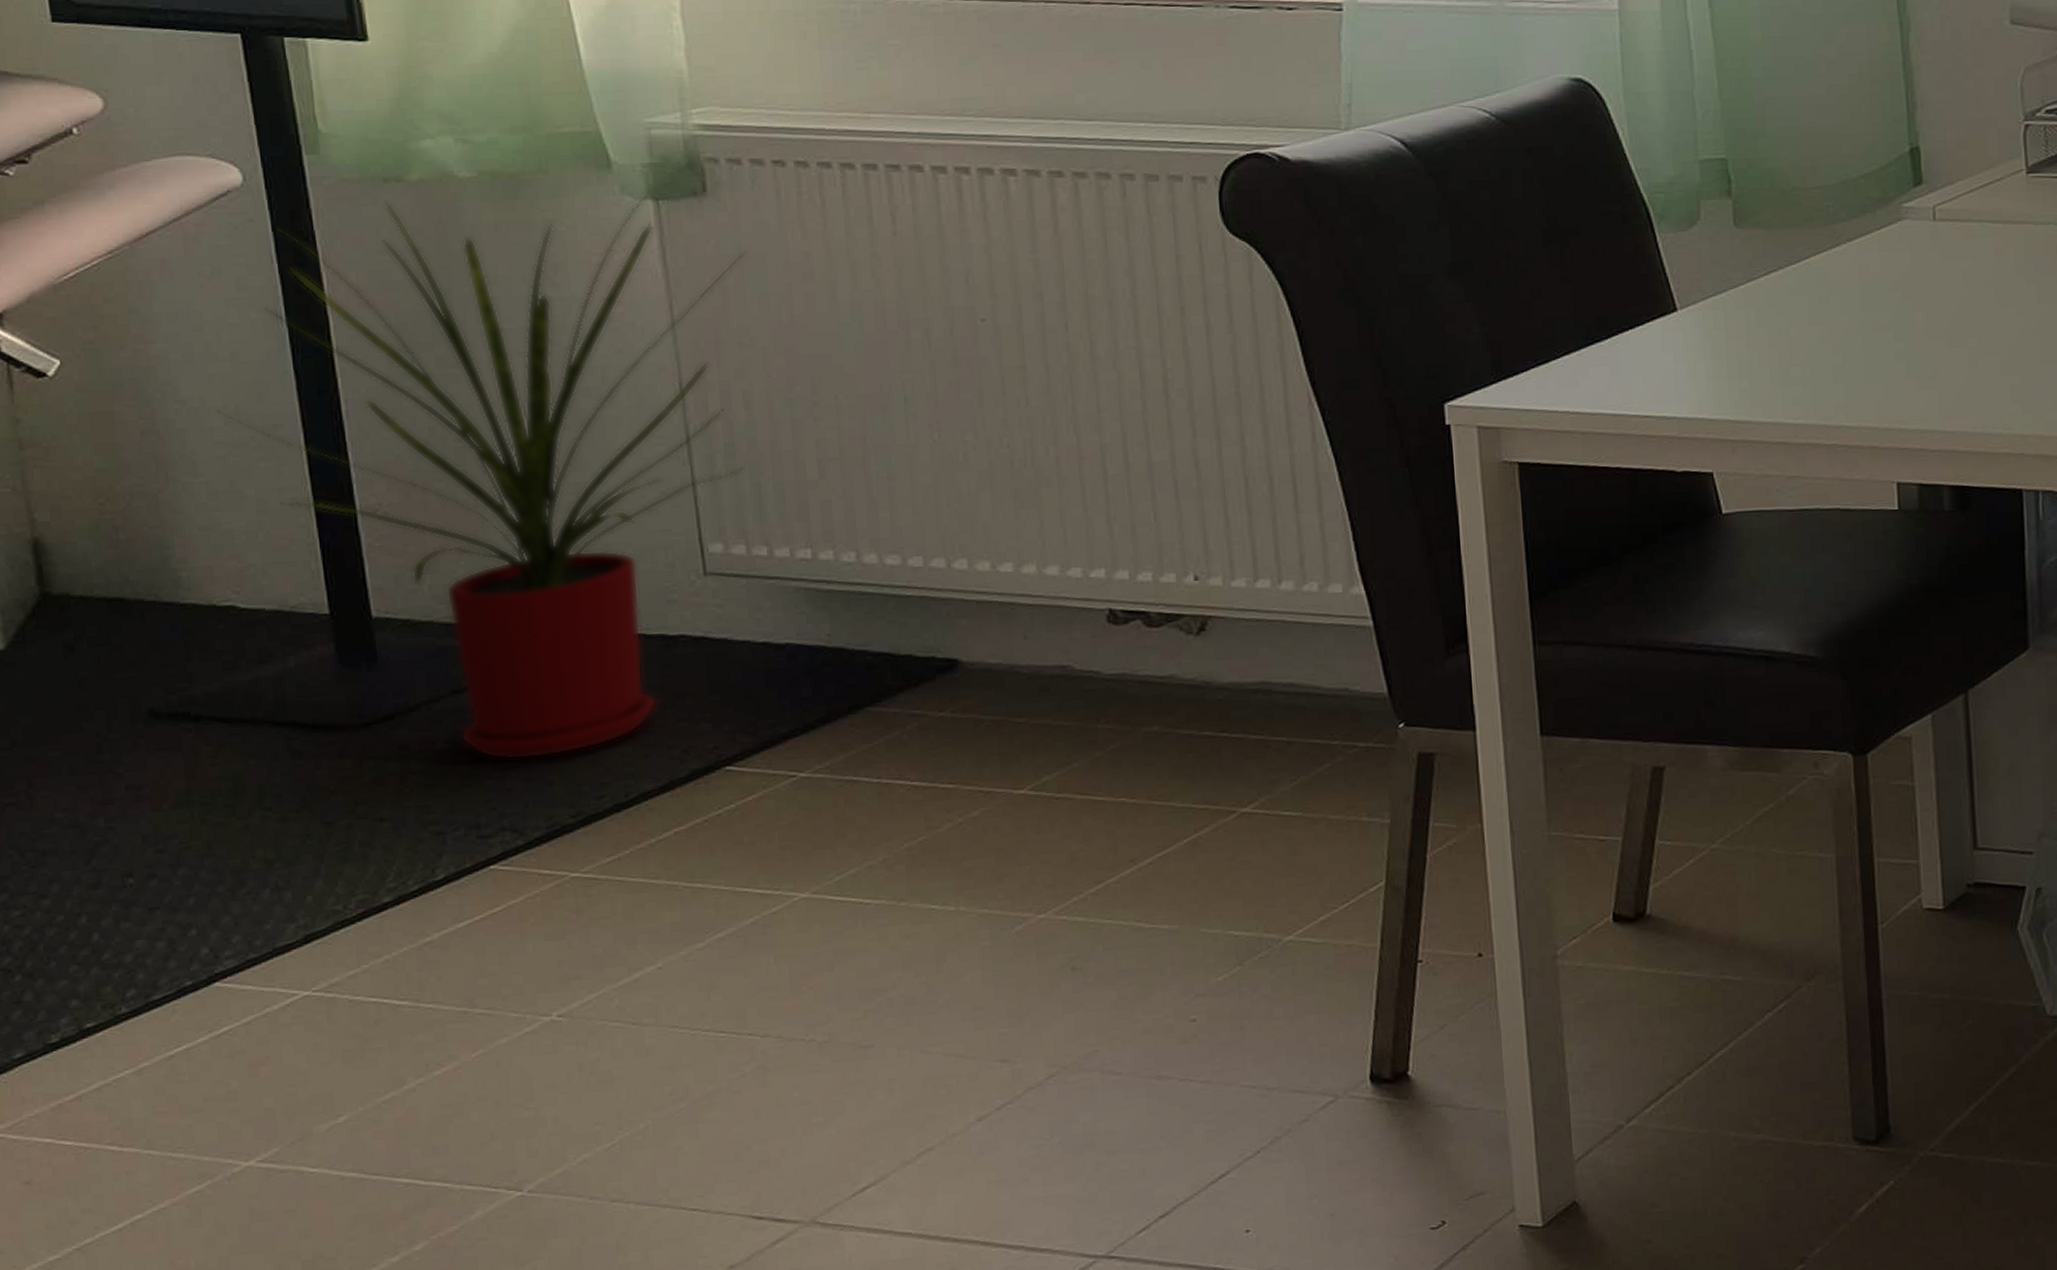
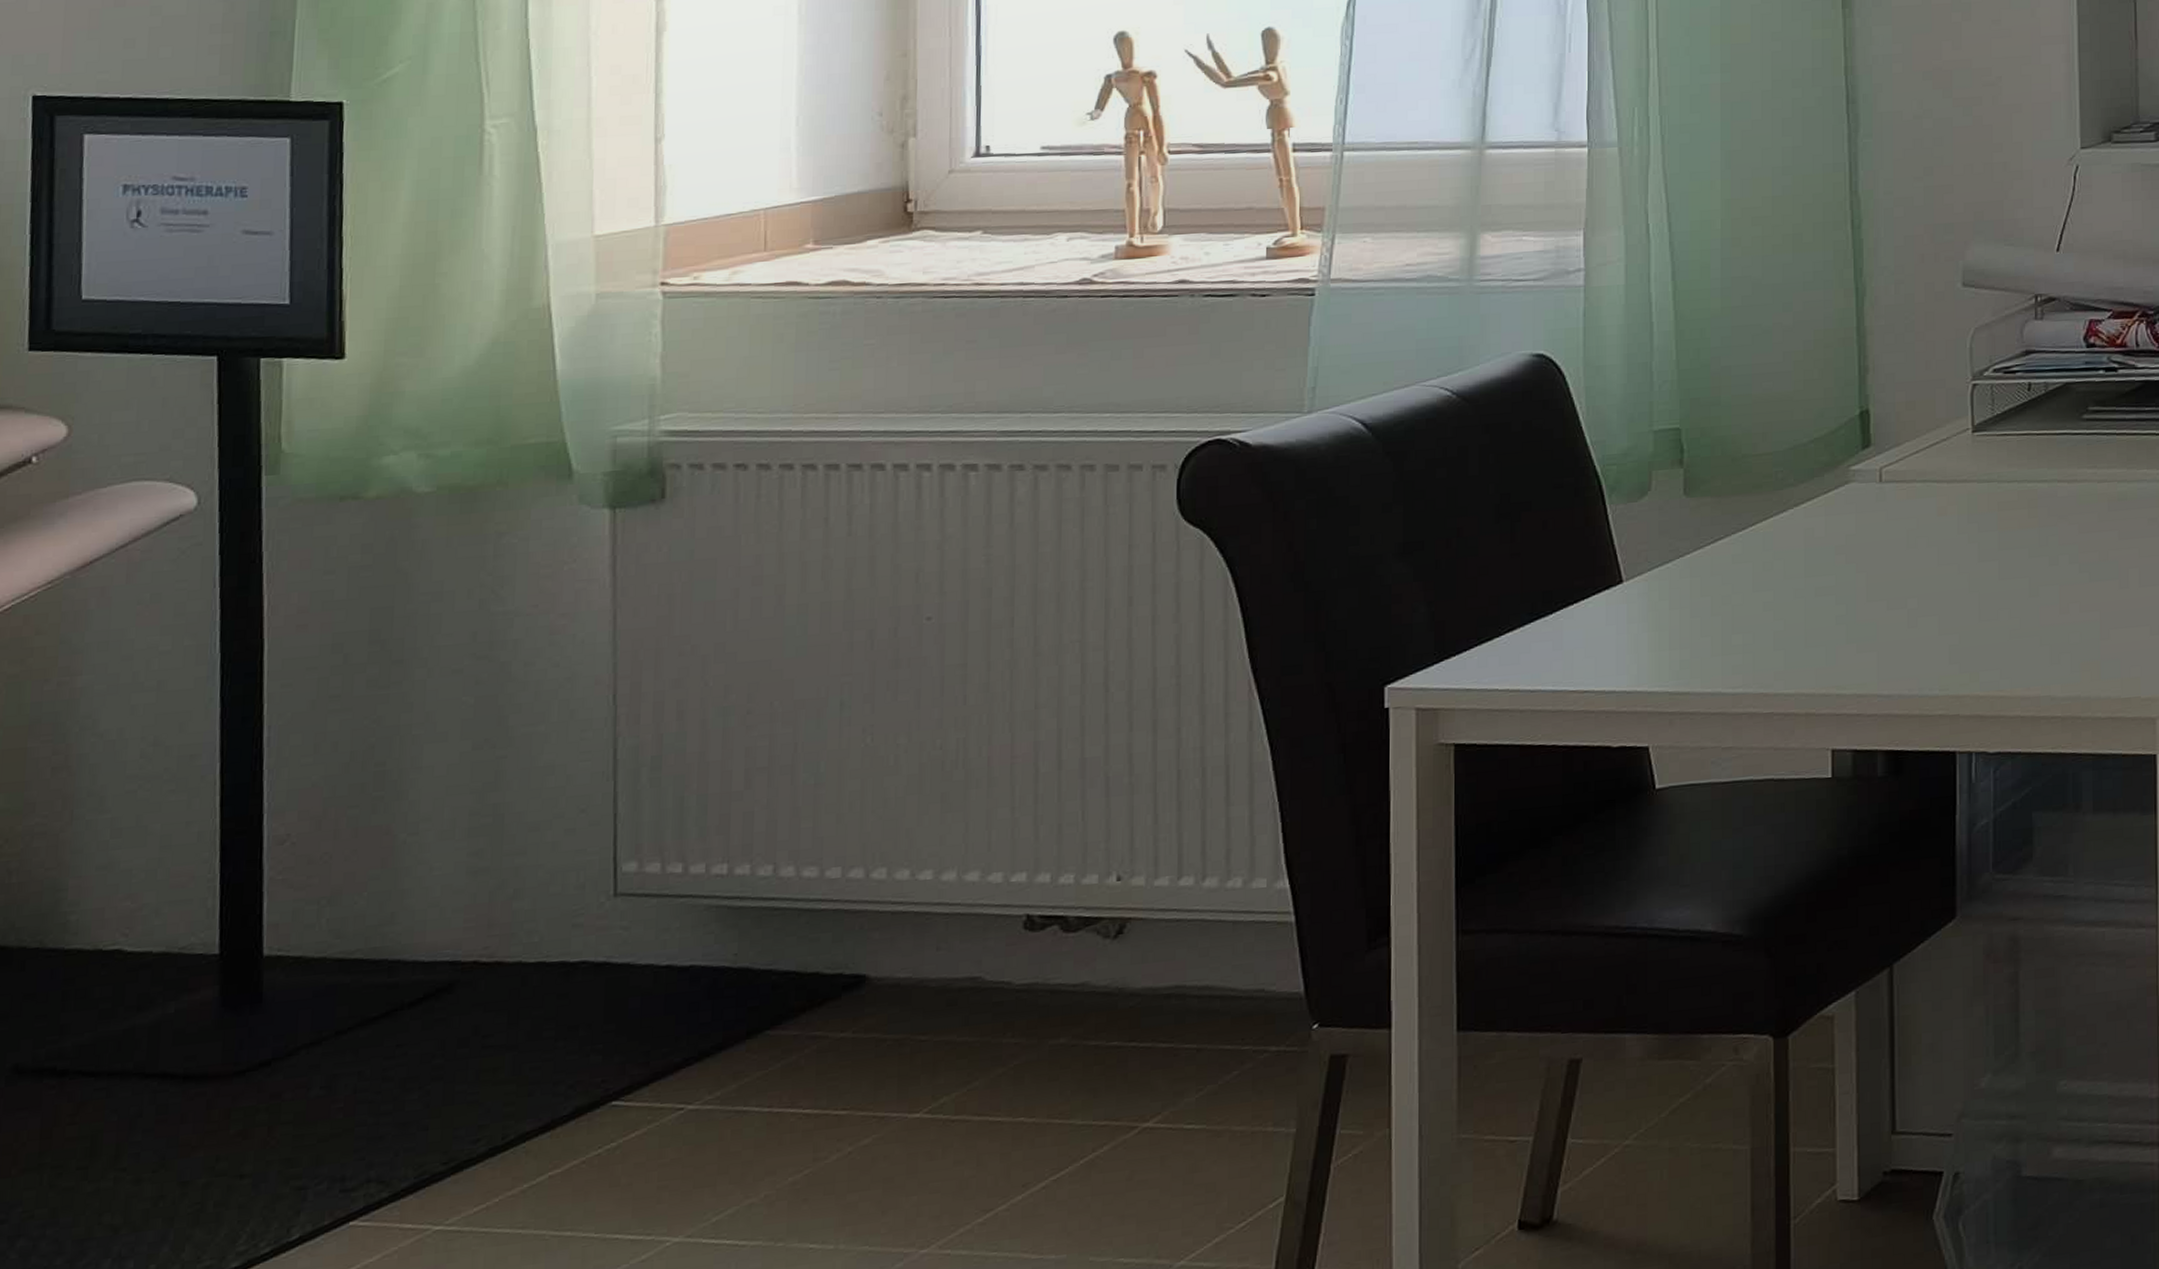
house plant: present [215,188,748,760] -> none [133,496,700,1105]

